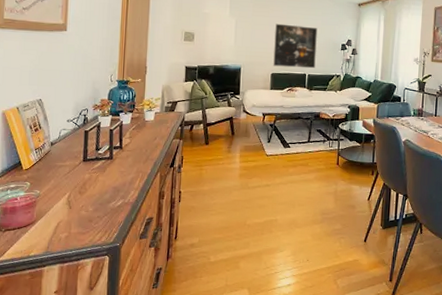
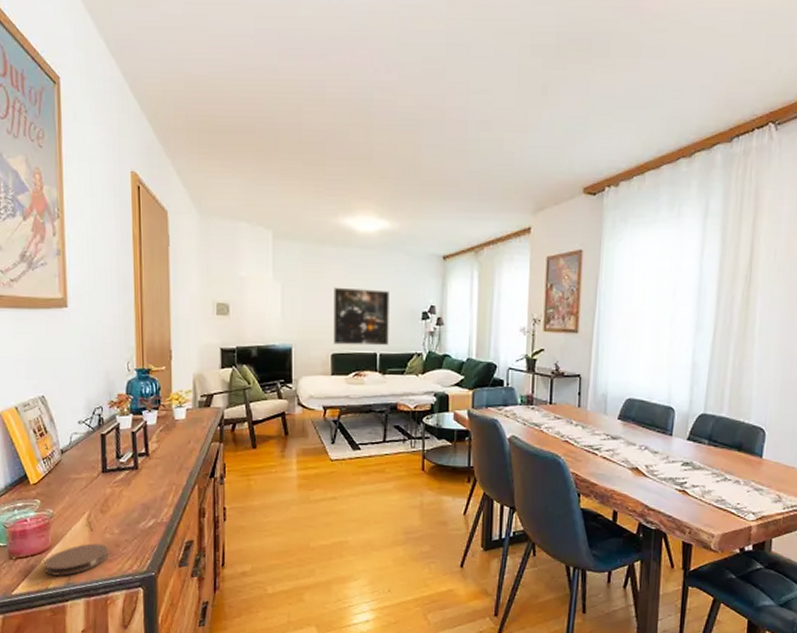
coaster: none [28,219,83,245] -> present [44,543,108,576]

